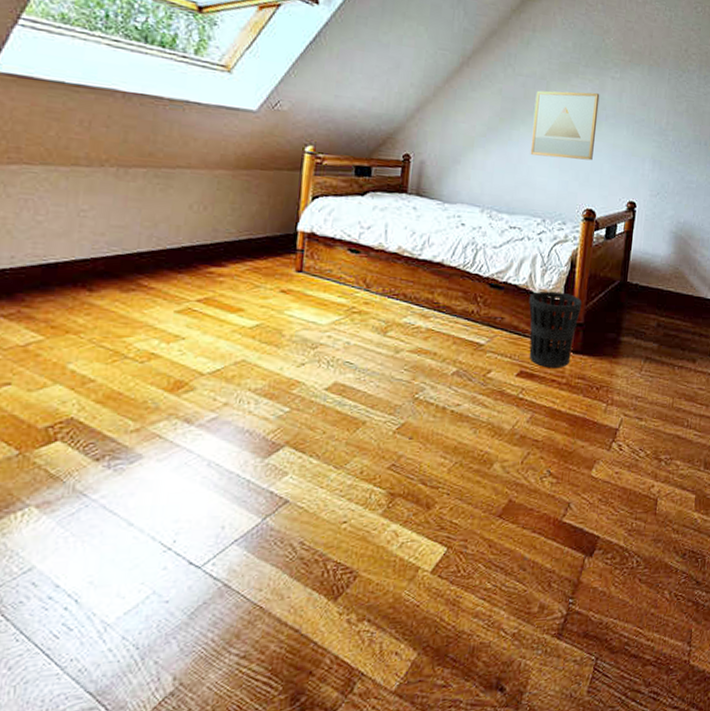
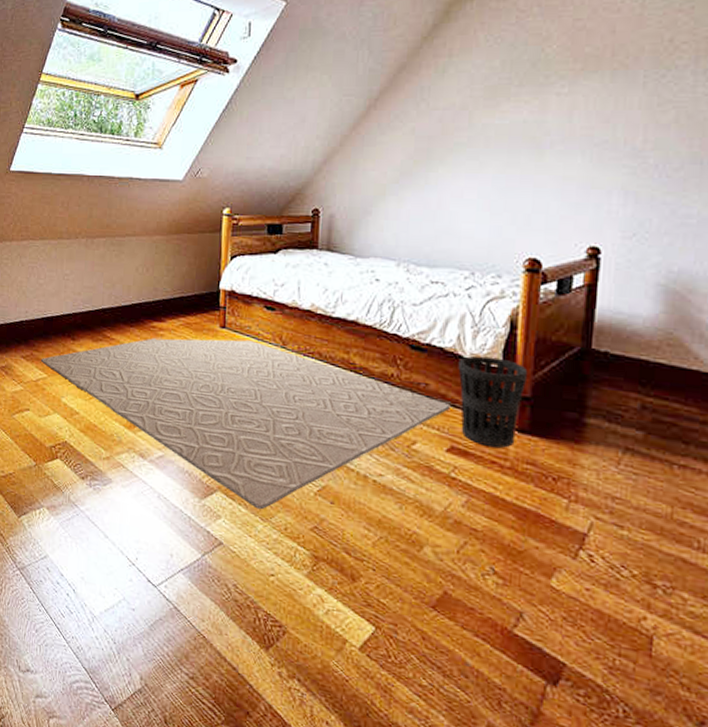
rug: none [34,284,521,458] -> present [40,337,451,510]
wall art: present [530,90,600,161] -> none [452,115,541,200]

